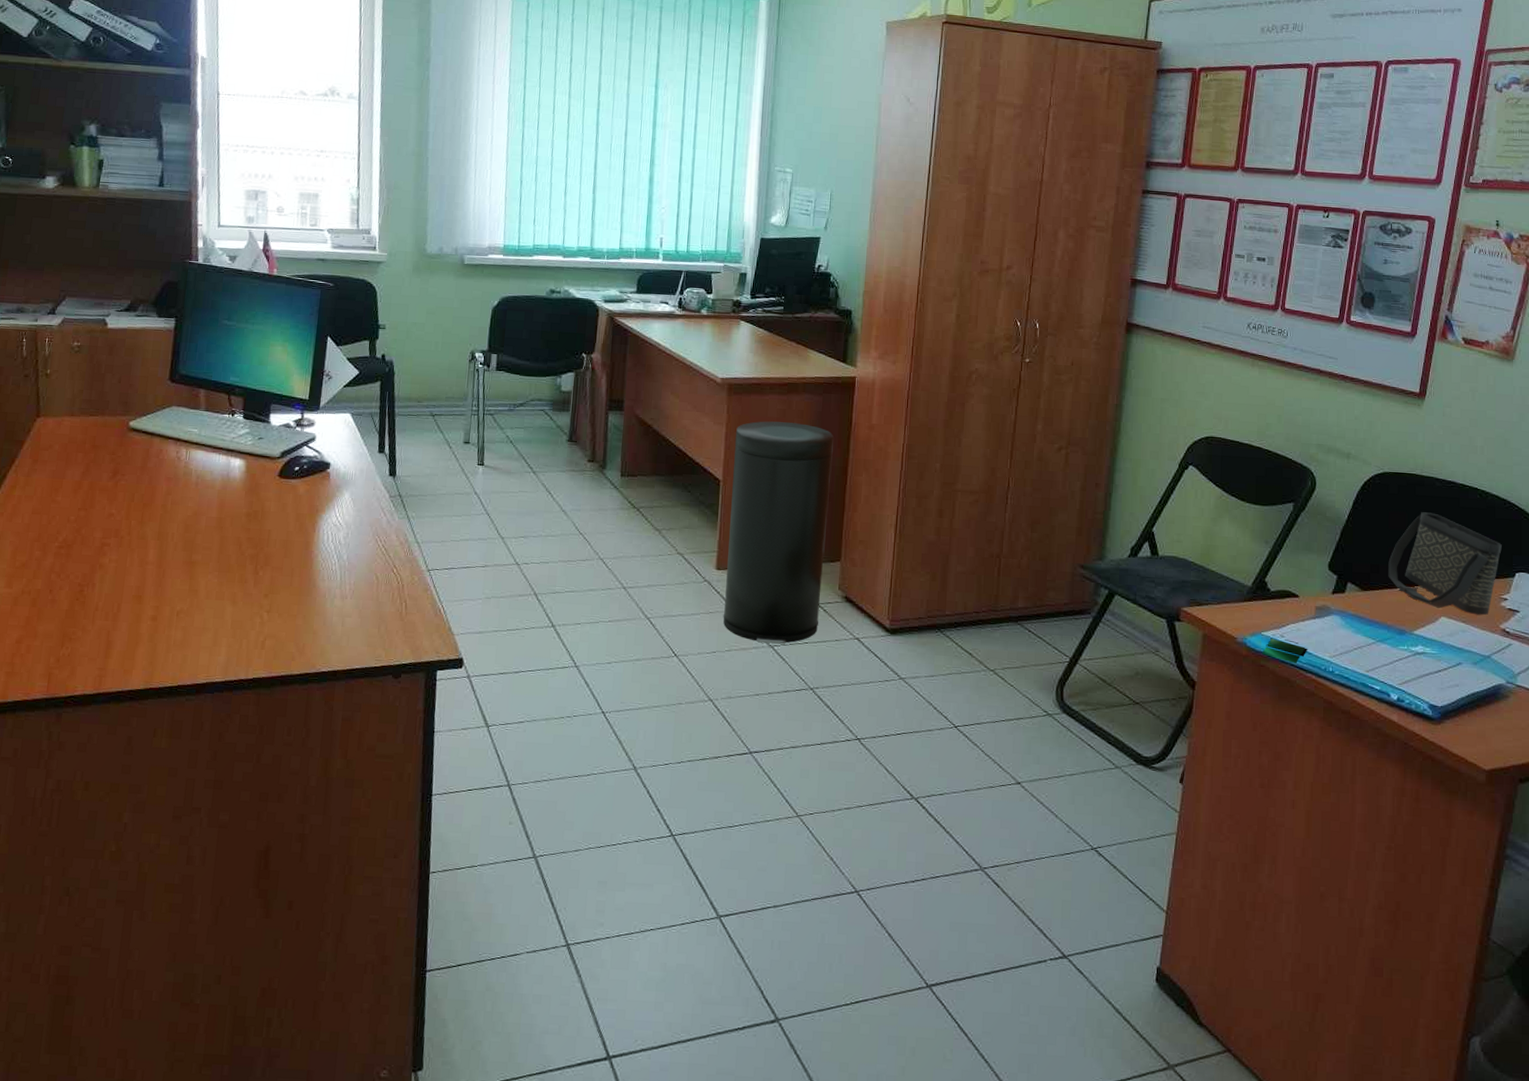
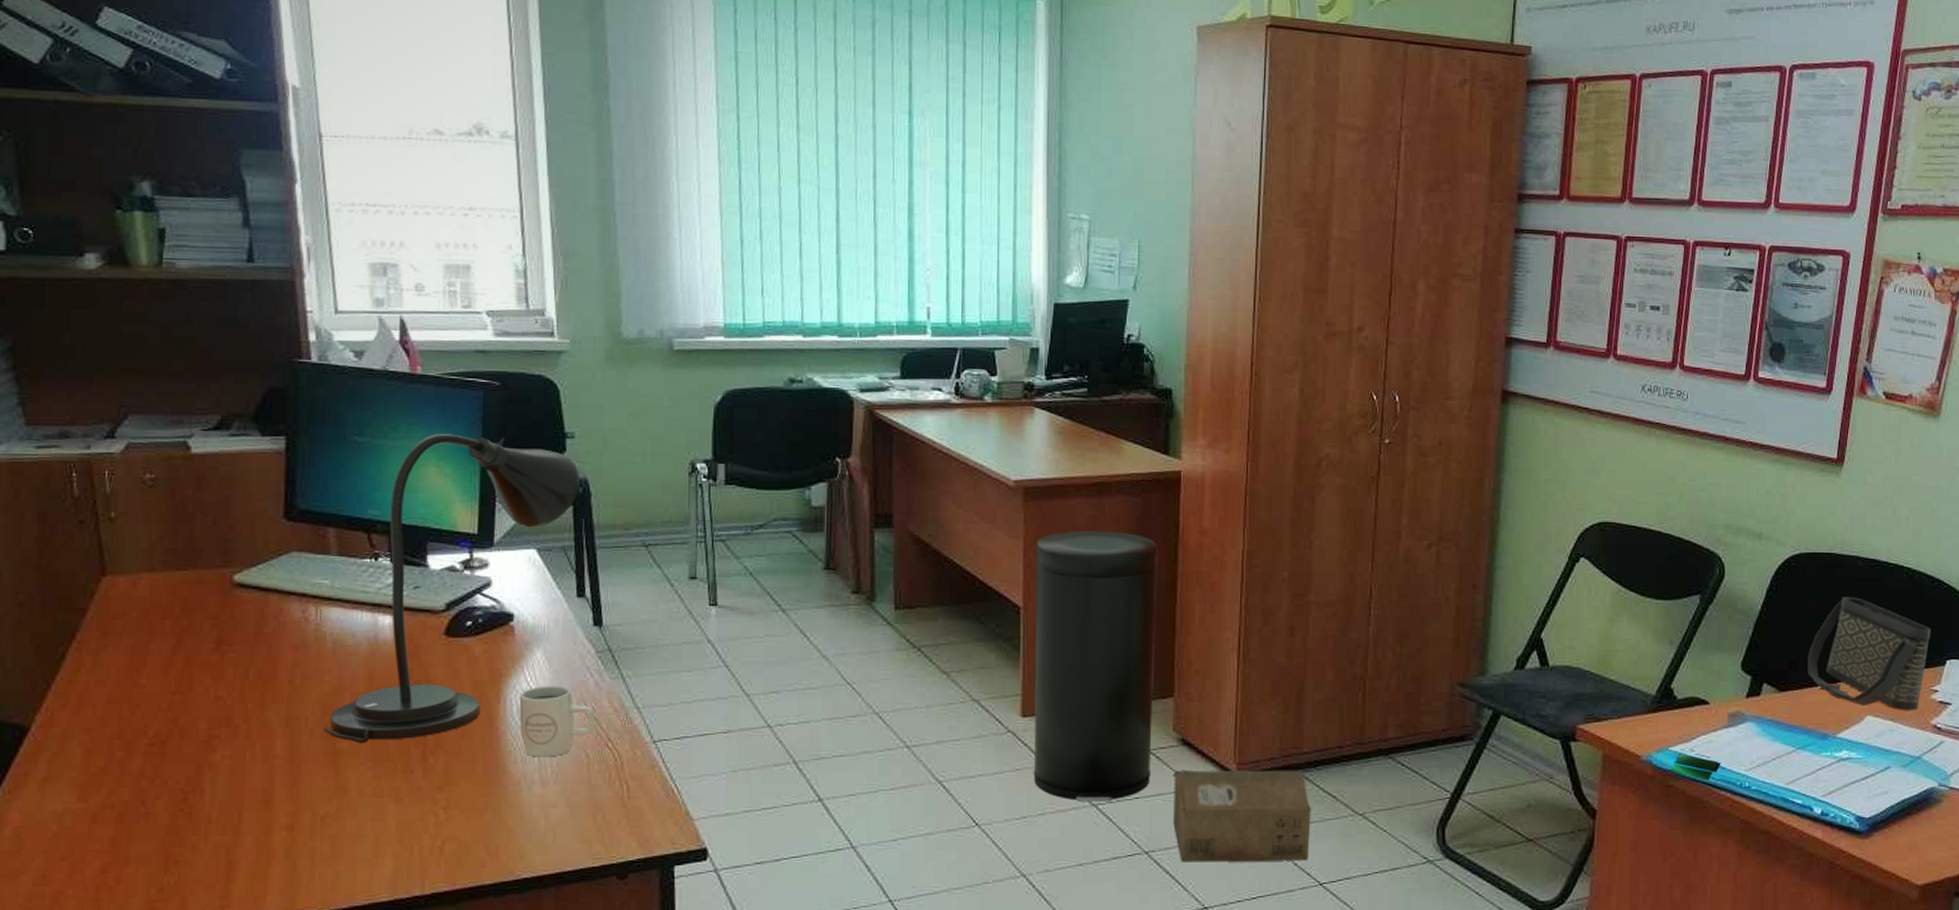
desk lamp: none [184,321,388,557] -> present [323,434,581,744]
mug: none [328,520,386,577] -> present [519,686,596,757]
cardboard box: none [835,622,950,706] -> present [1172,769,1311,863]

